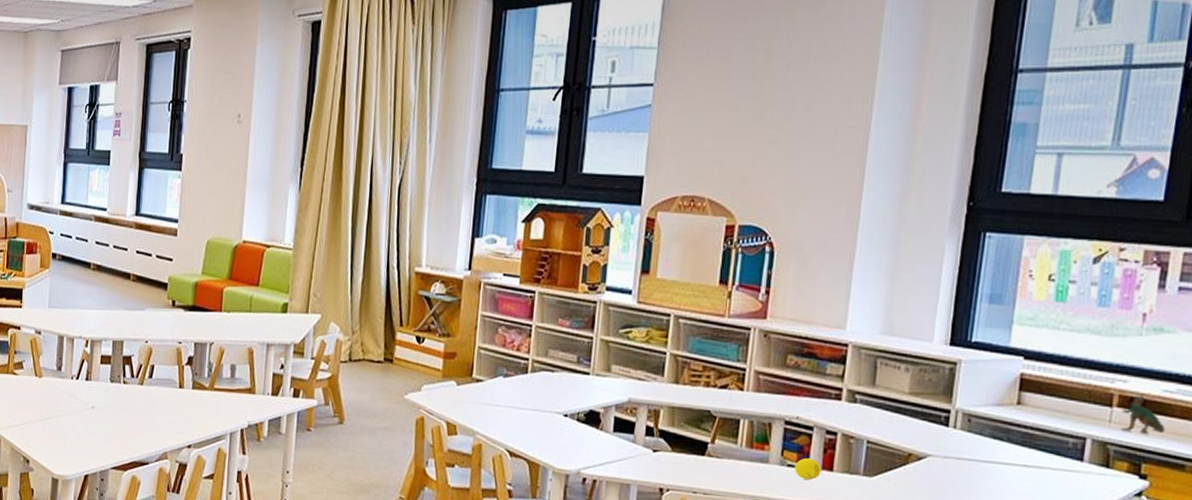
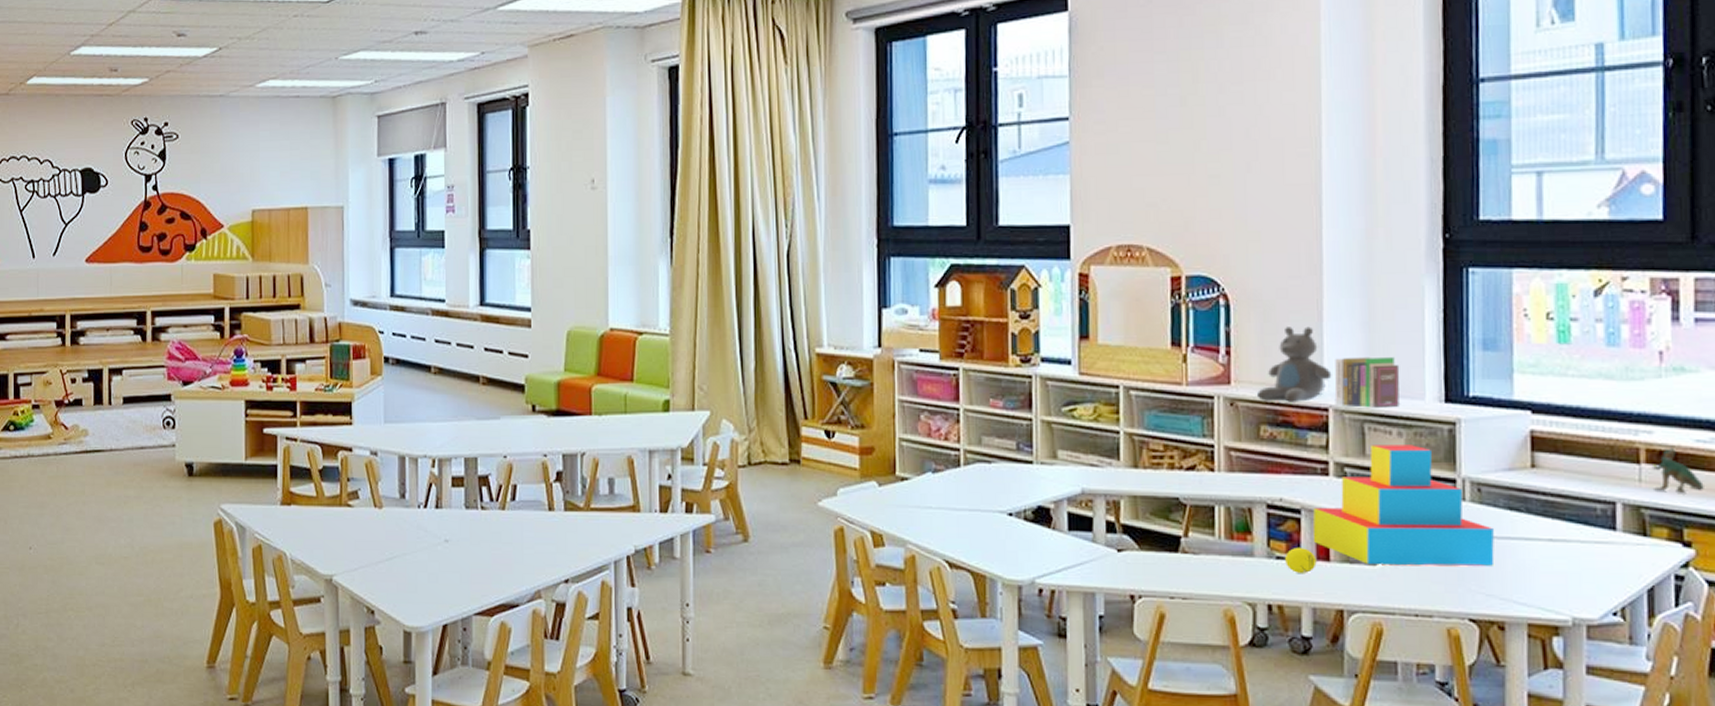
stuffed animal: none [788,273,855,338] -> present [1258,326,1332,404]
toy blocks: none [820,377,977,484] -> present [1312,445,1495,566]
books: none [854,302,915,347] -> present [1334,356,1400,408]

